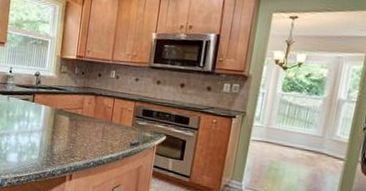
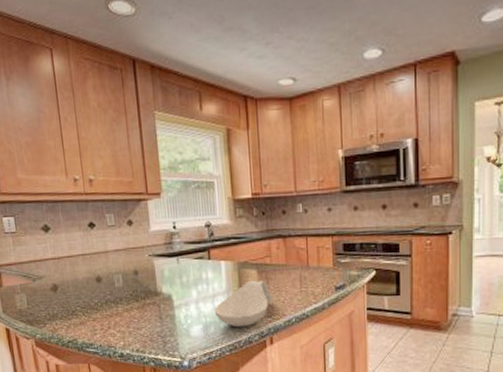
spoon rest: none [29,125,78,162] -> present [214,280,272,327]

